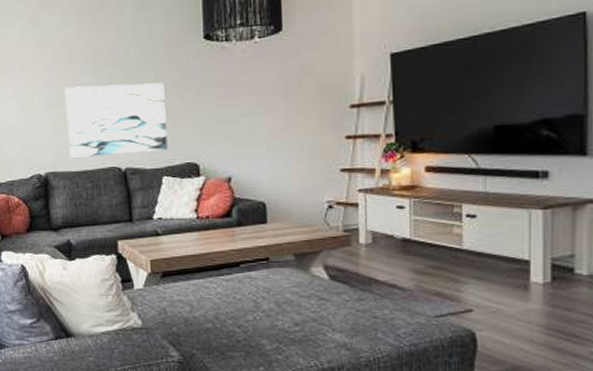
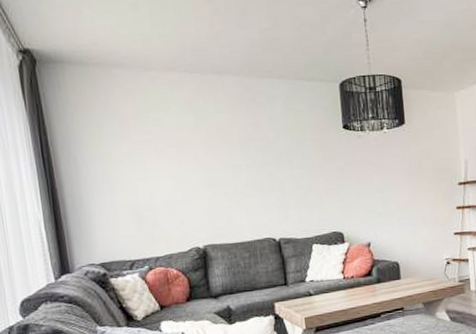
wall art: present [64,82,168,158] -> none [220,164,316,231]

